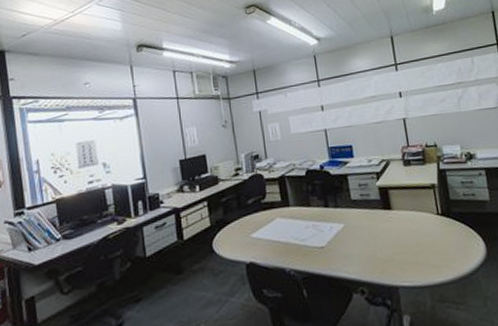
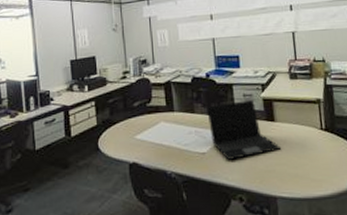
laptop: none [322,188,400,252] -> present [206,99,282,160]

